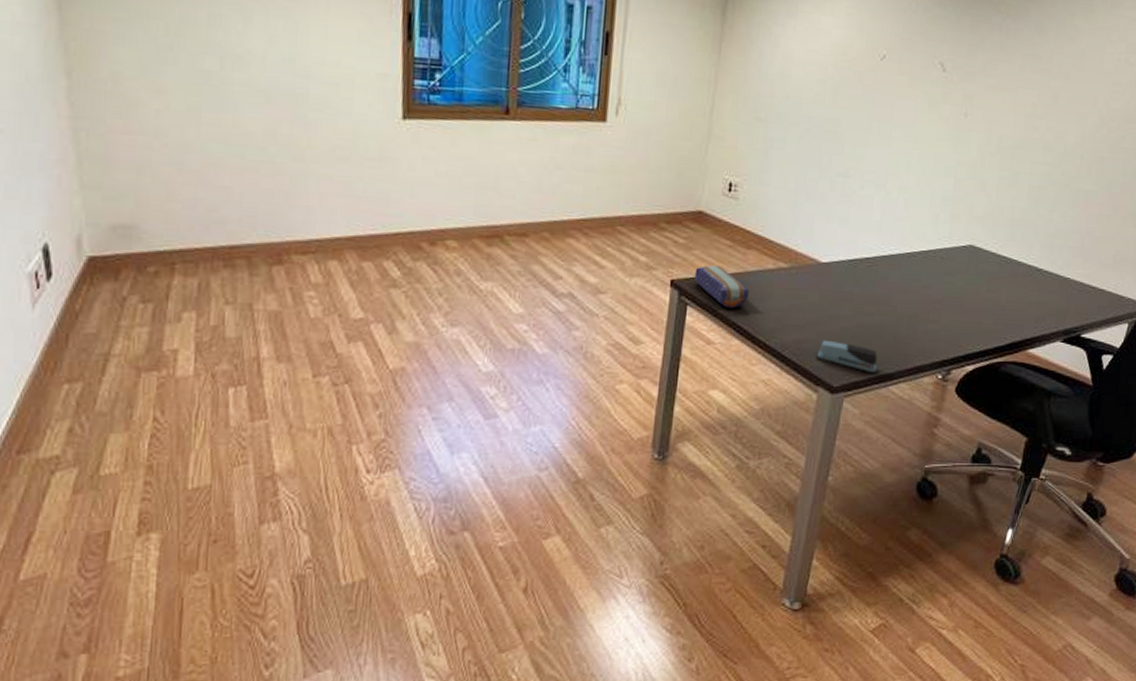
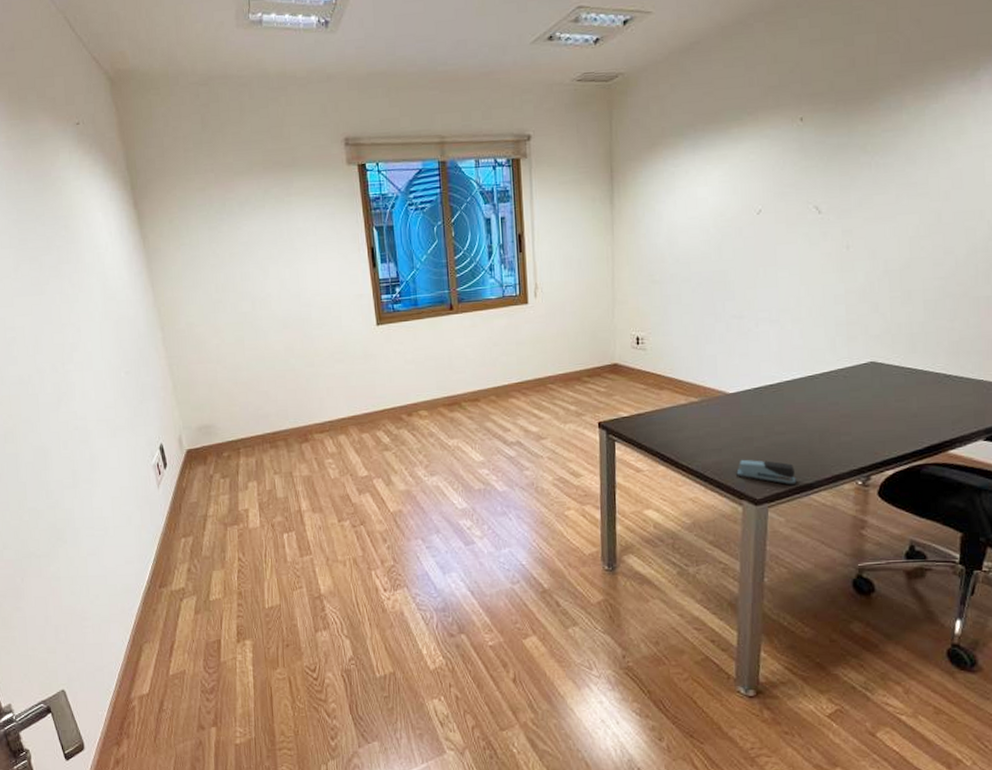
pencil case: present [694,265,749,308] -> none [617,406,667,440]

